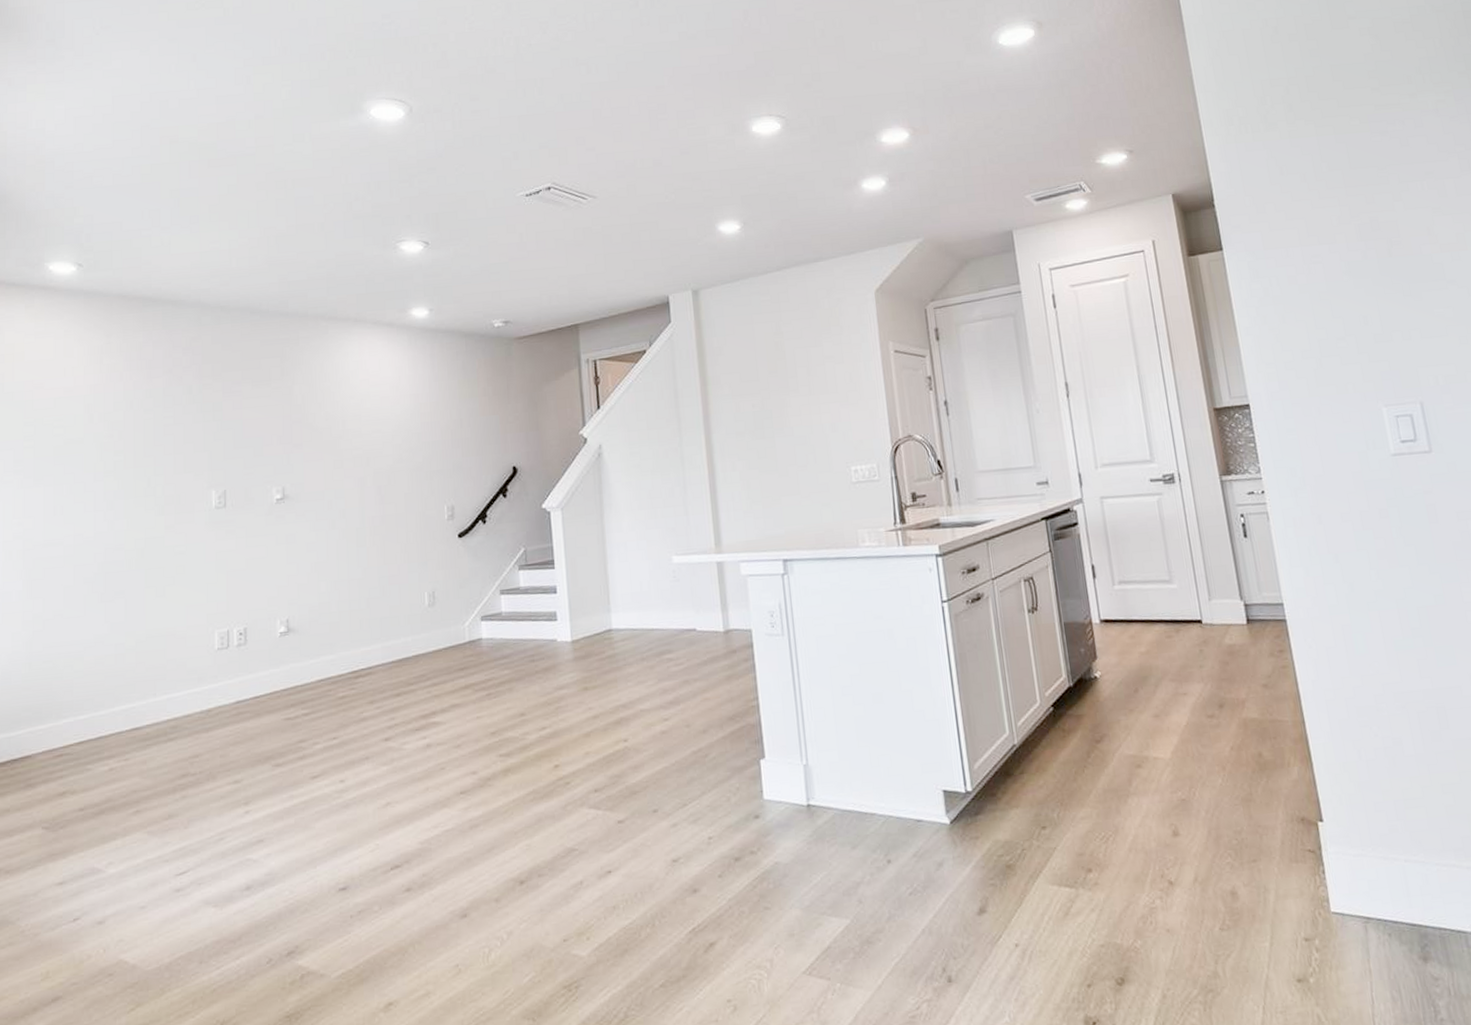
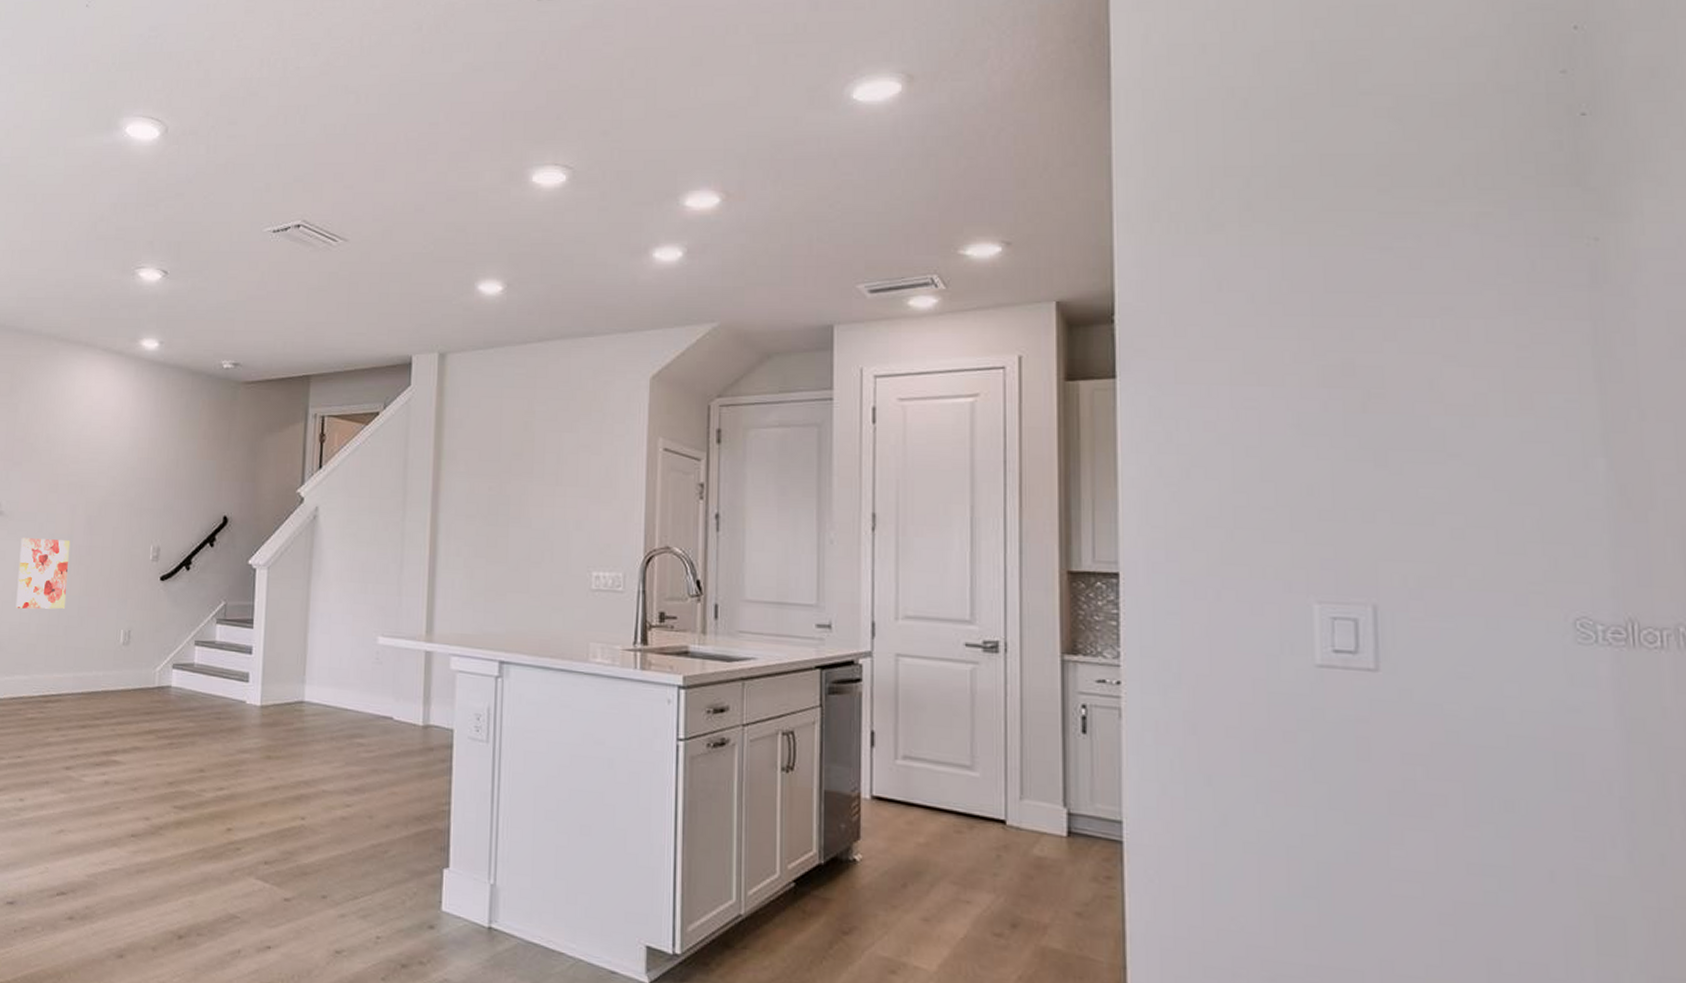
wall art: none [310,513,364,590] -> present [15,538,70,609]

